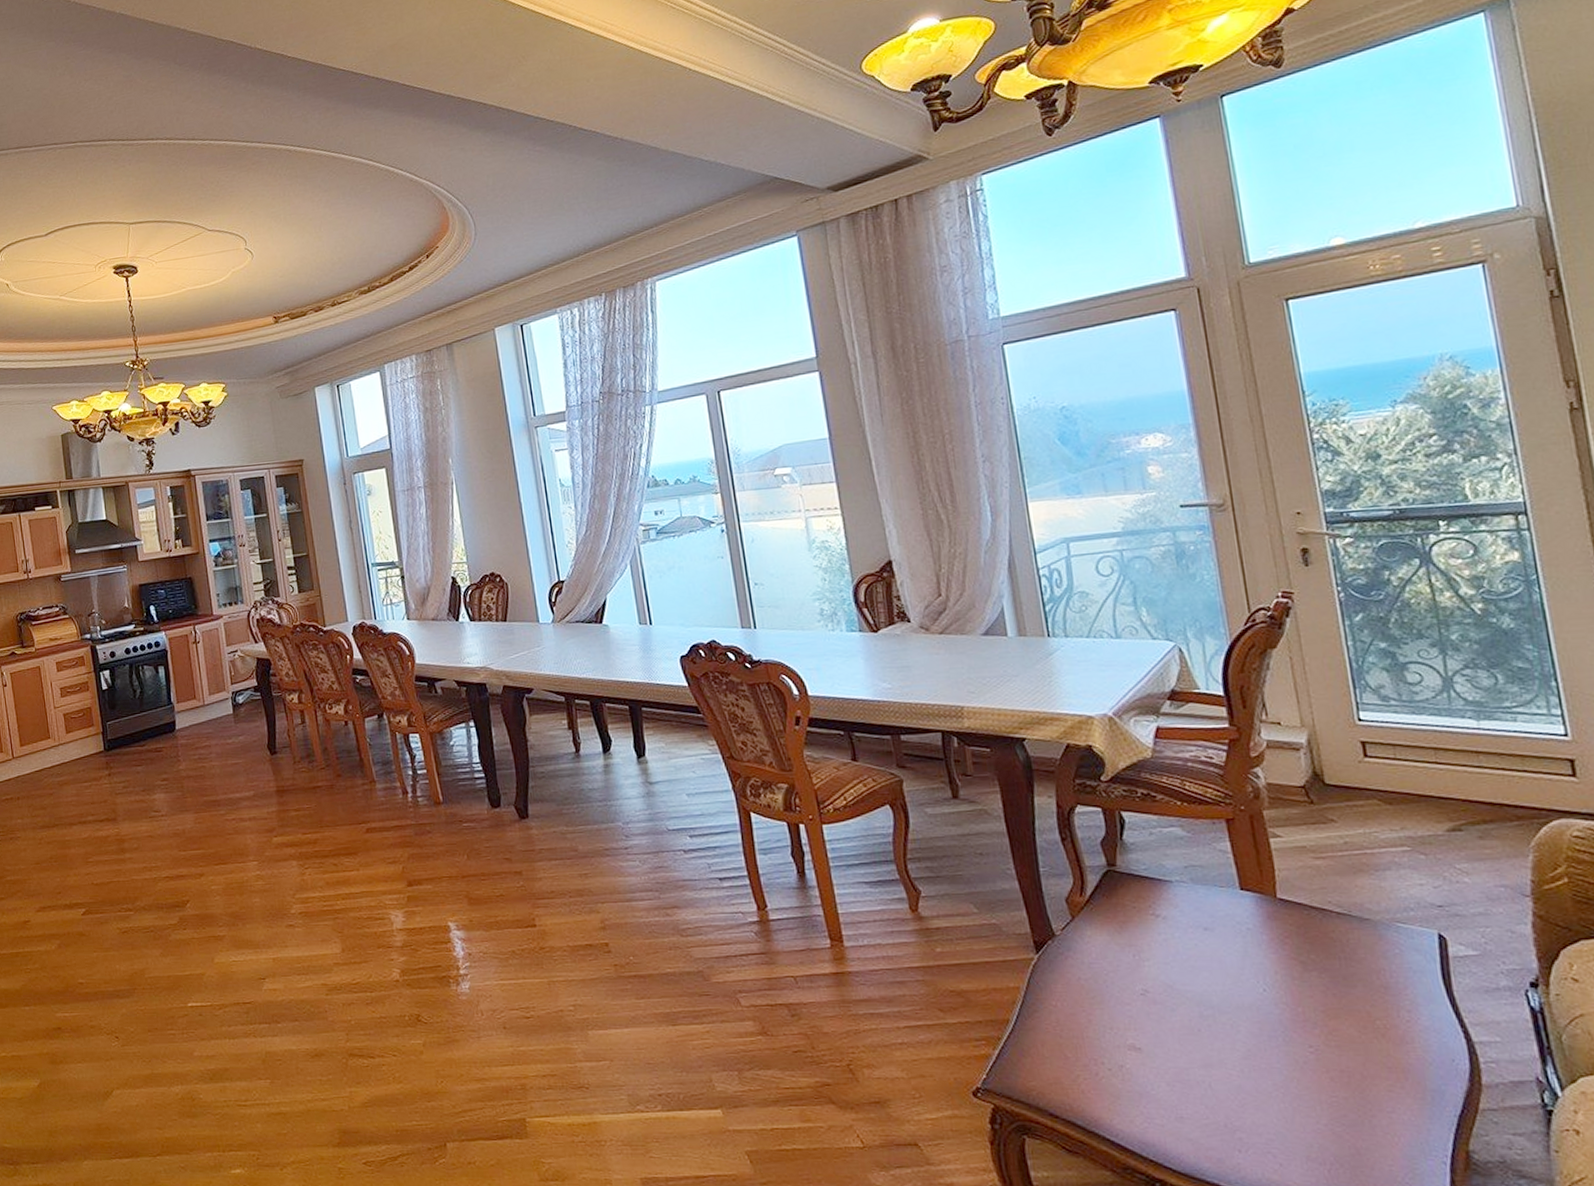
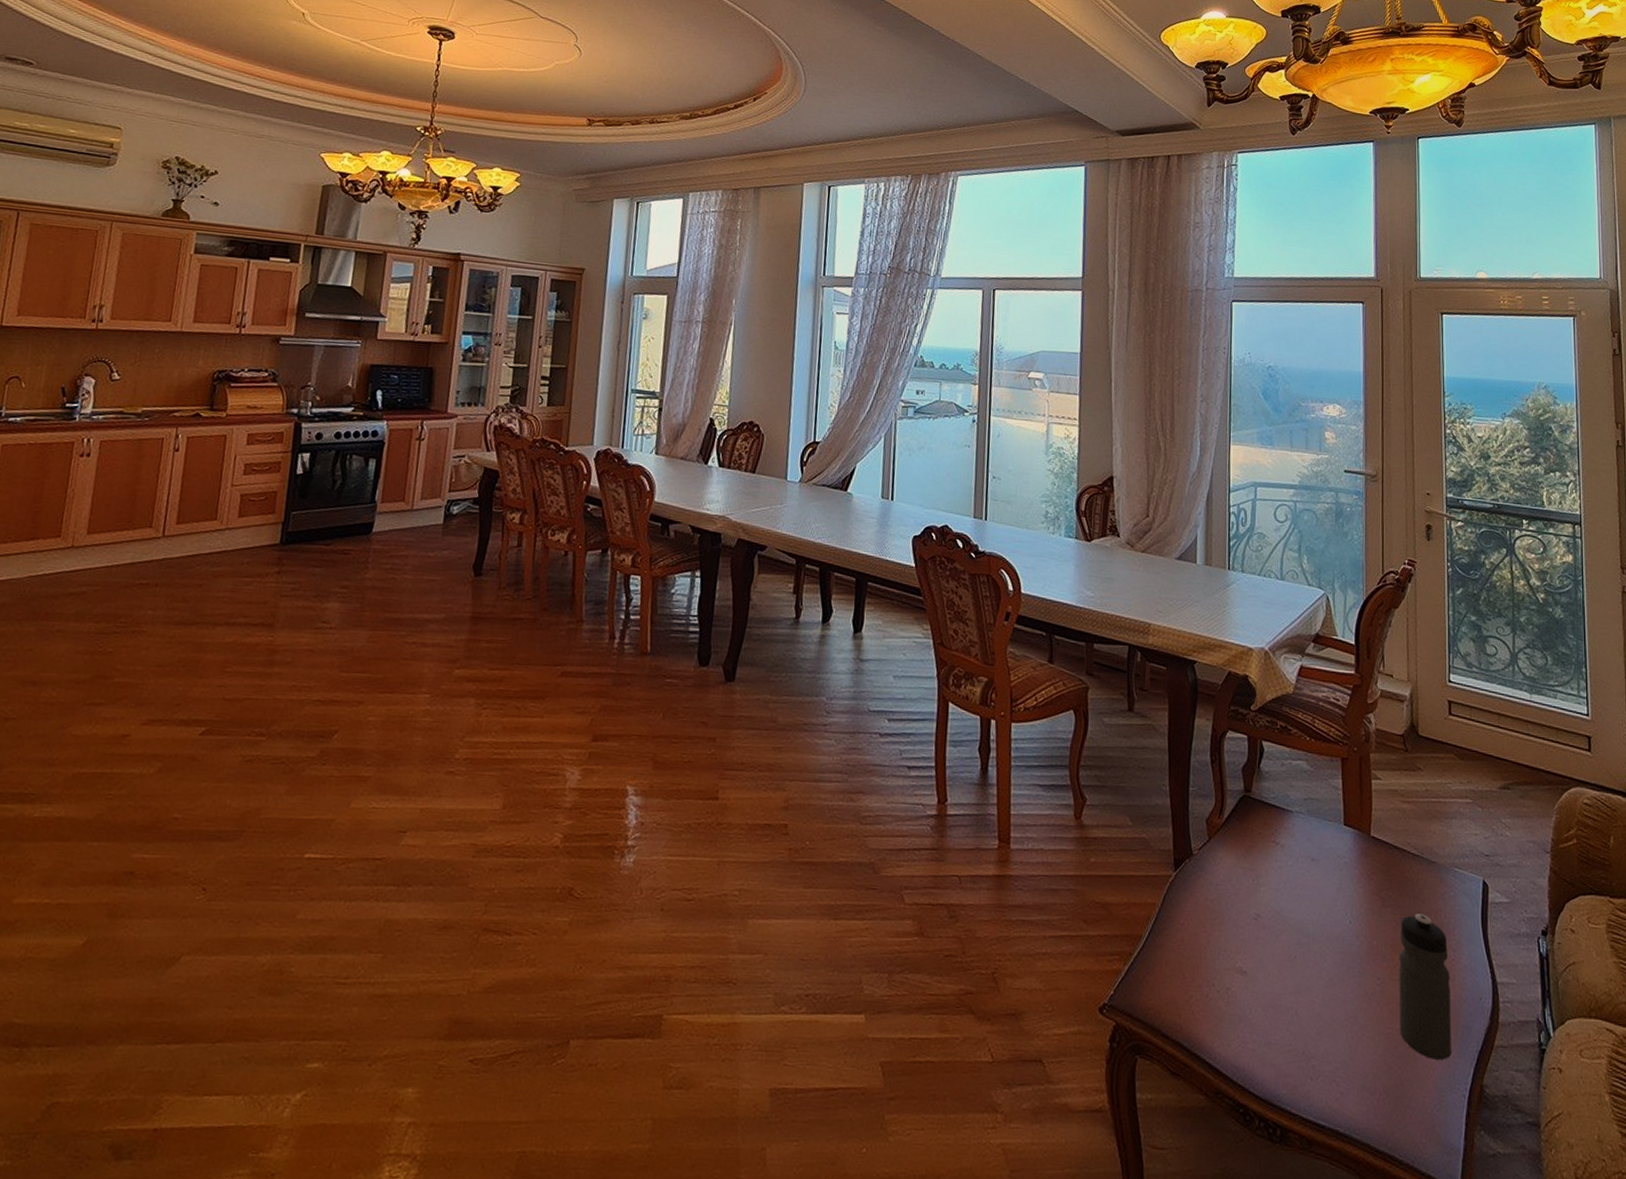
water bottle: none [1331,975,1421,1126] -> present [1399,914,1451,1060]

